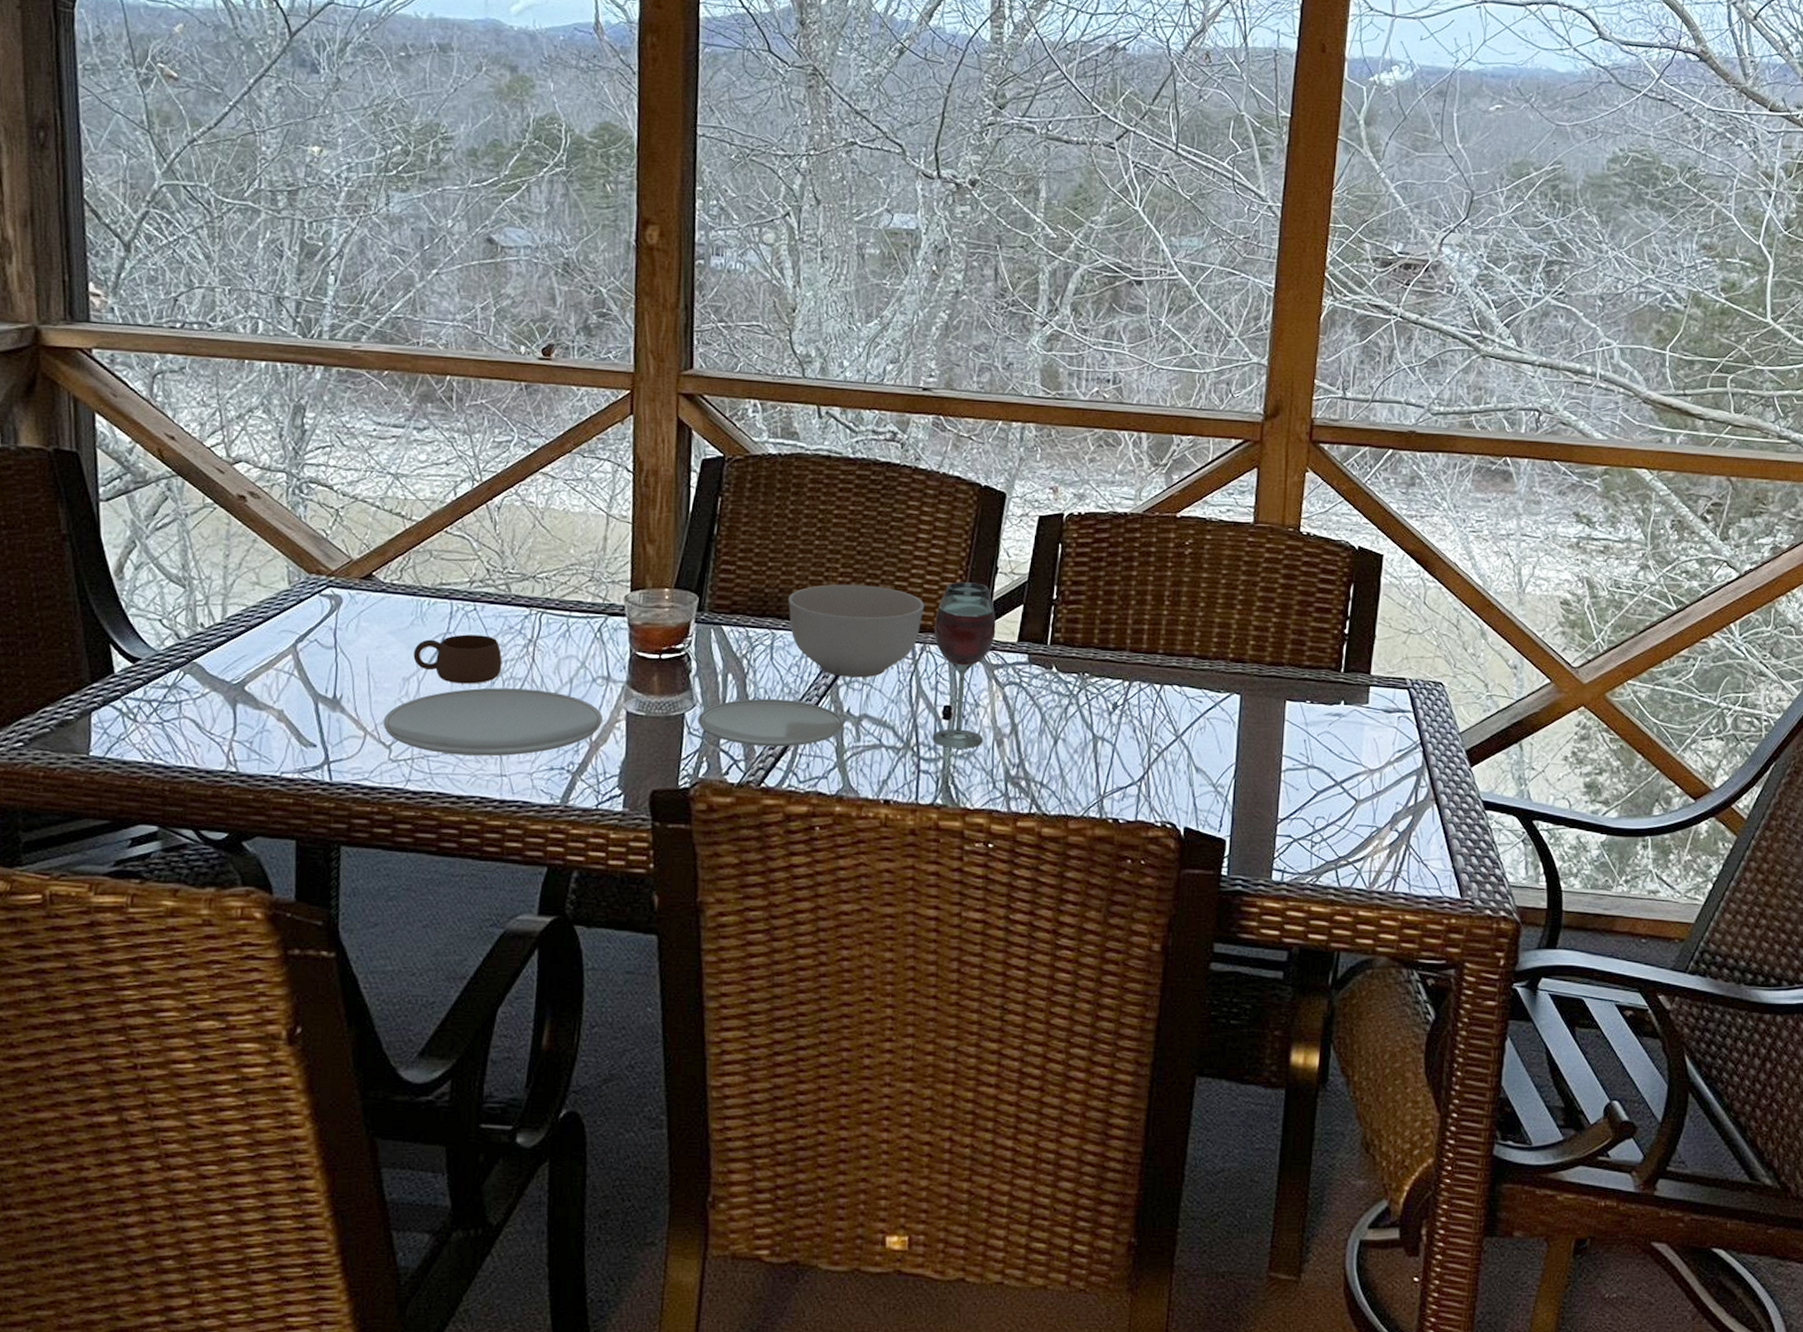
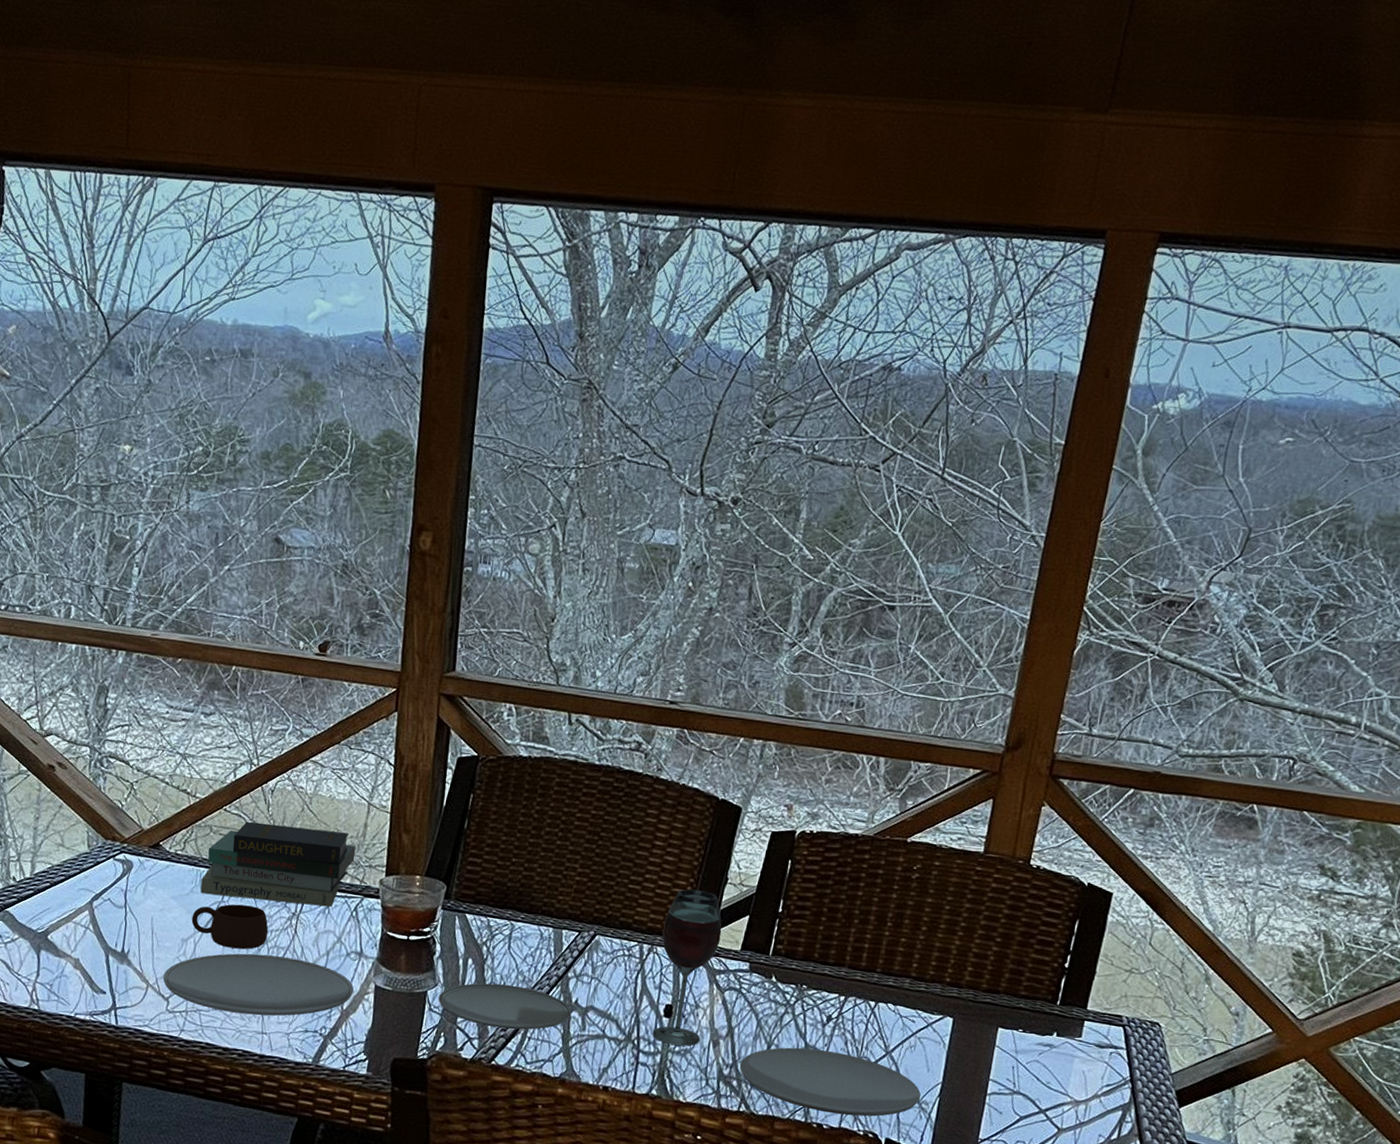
books: none [422,542,596,630] -> present [200,821,356,908]
bowl: present [788,584,925,678] -> none [528,882,656,973]
plate: none [1026,739,1216,807] -> present [739,1047,921,1117]

